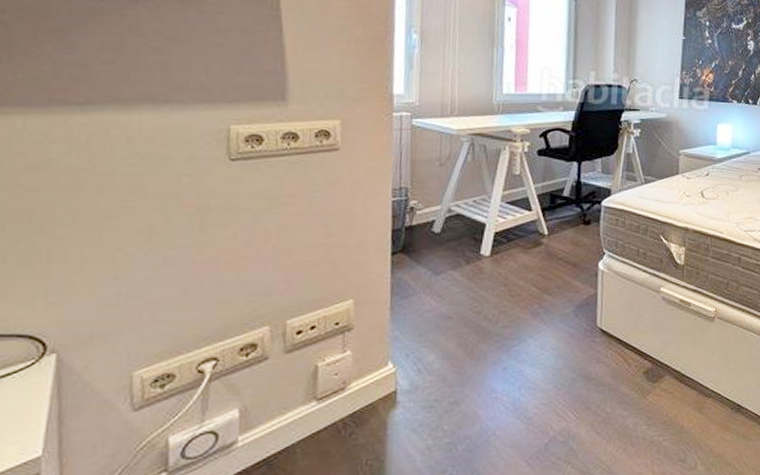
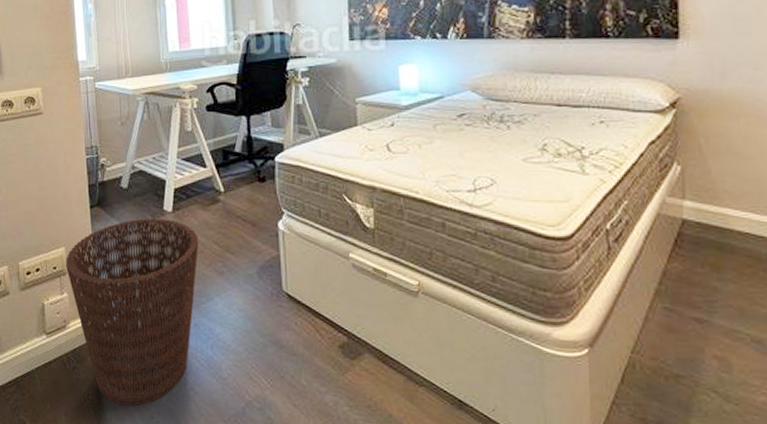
basket: none [351,263,517,464] -> present [65,218,199,406]

